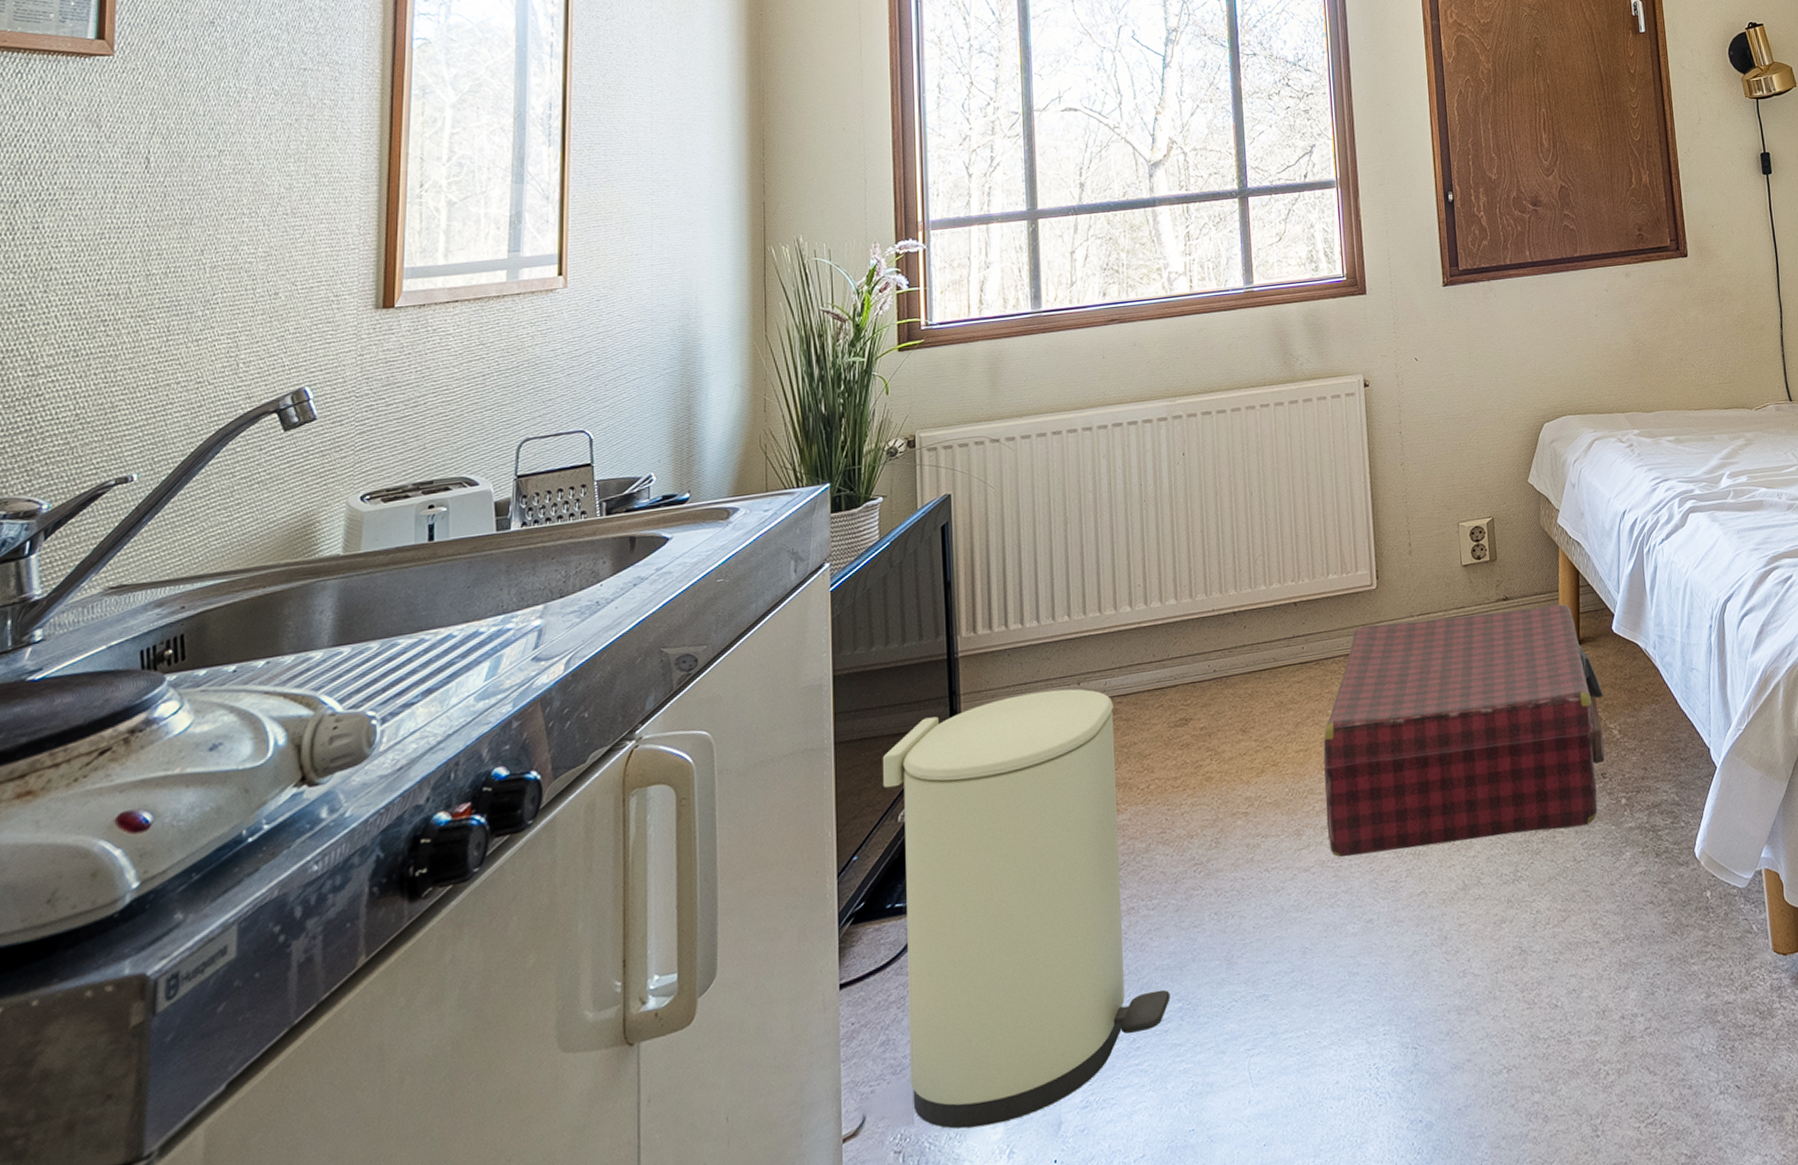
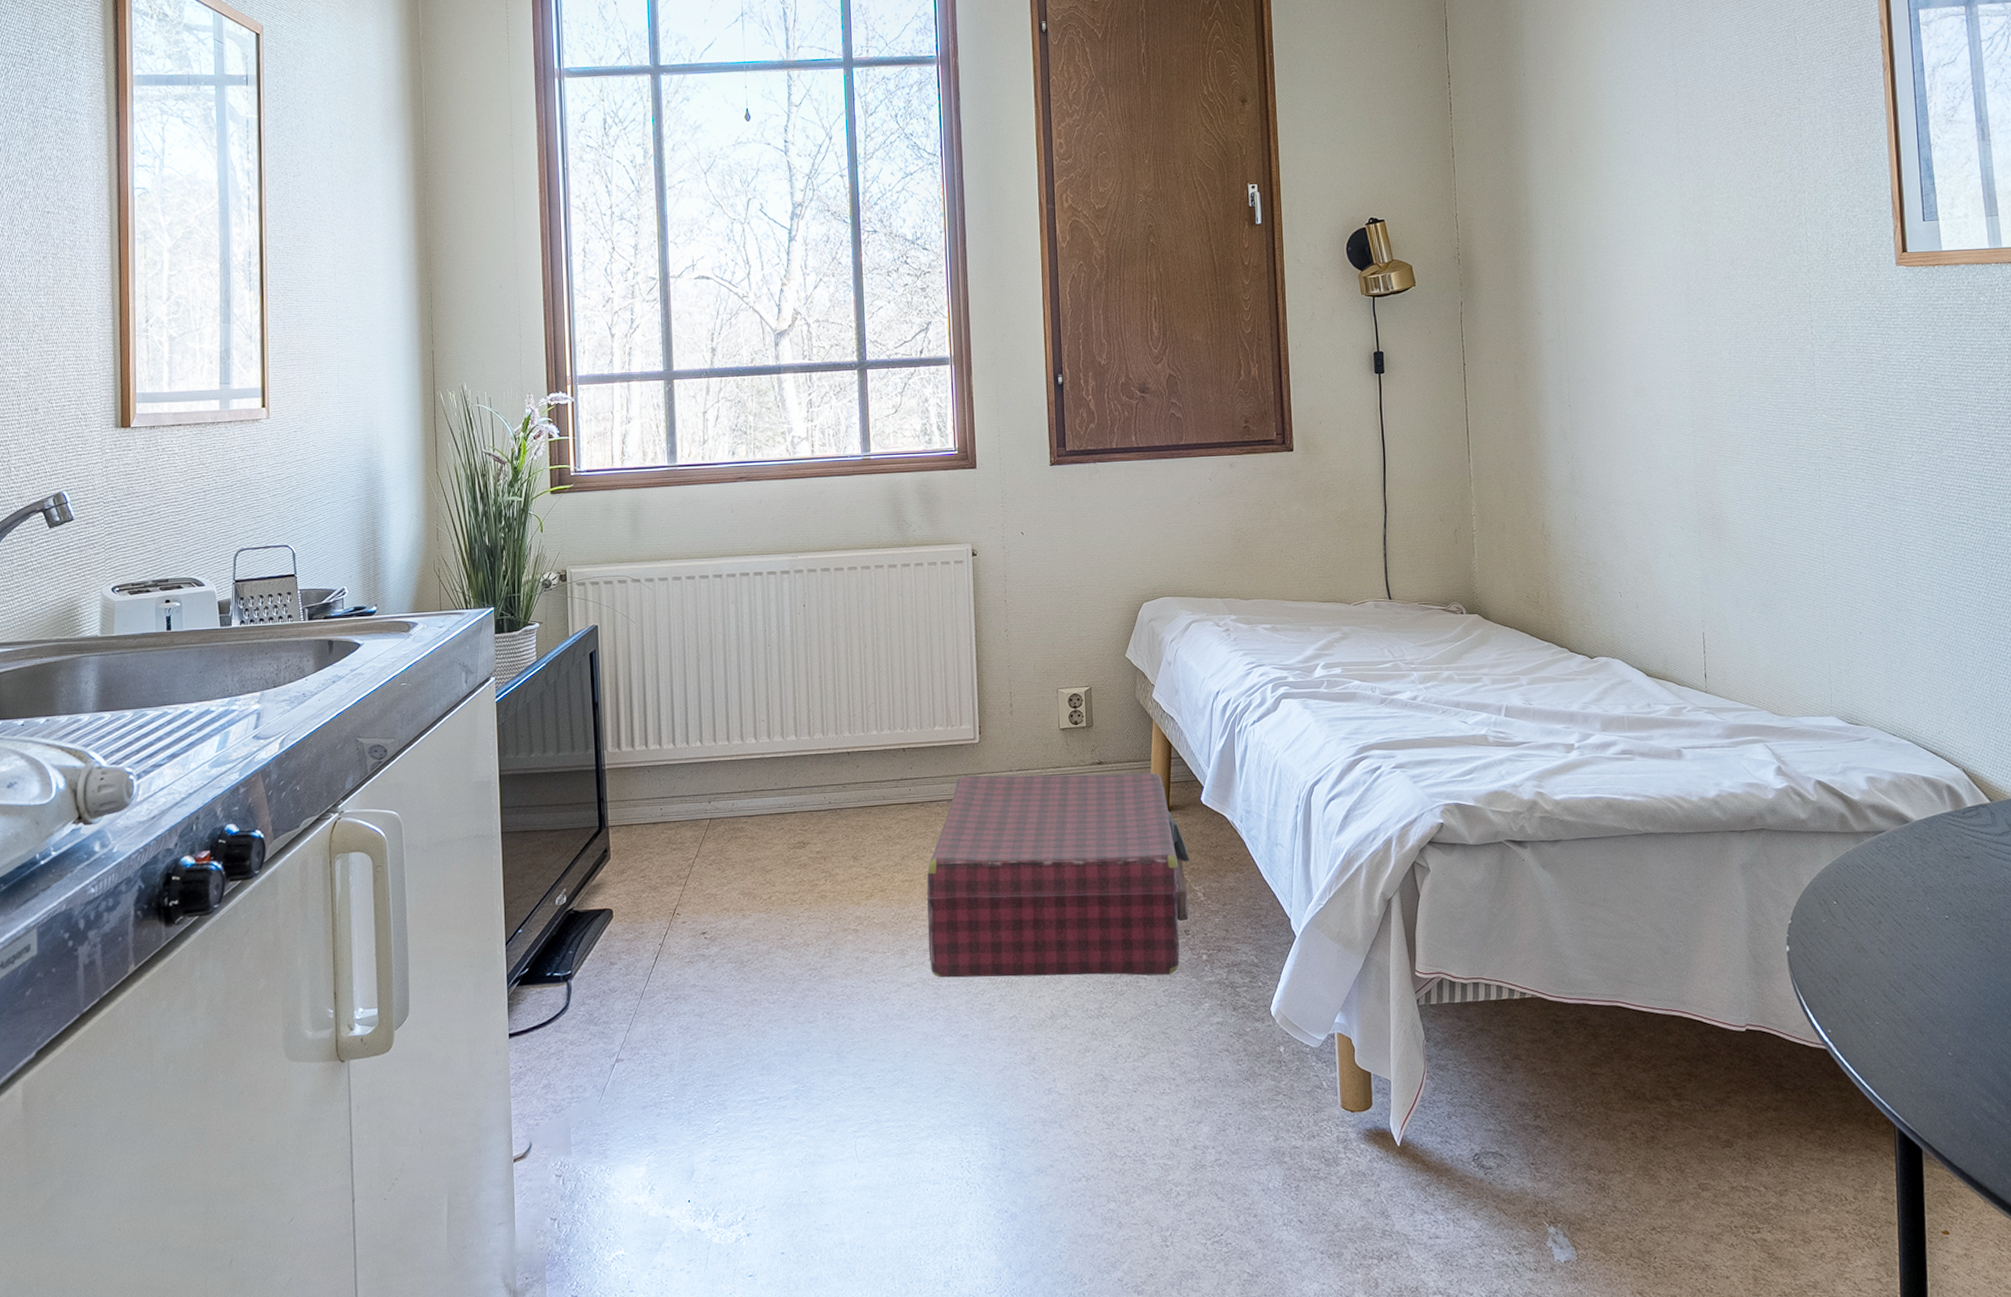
pedal bin: present [882,689,1171,1129] -> none [541,805,788,1165]

